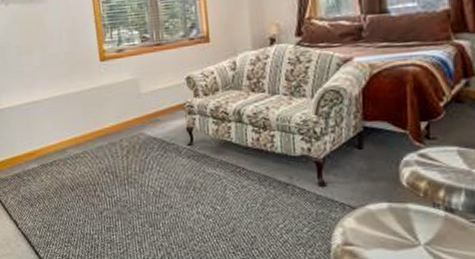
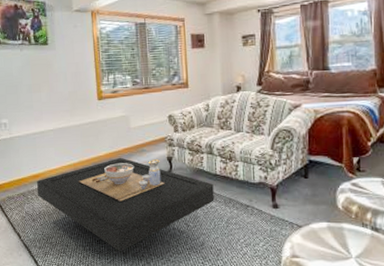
coffee table: none [33,129,246,241] -> present [37,157,214,252]

